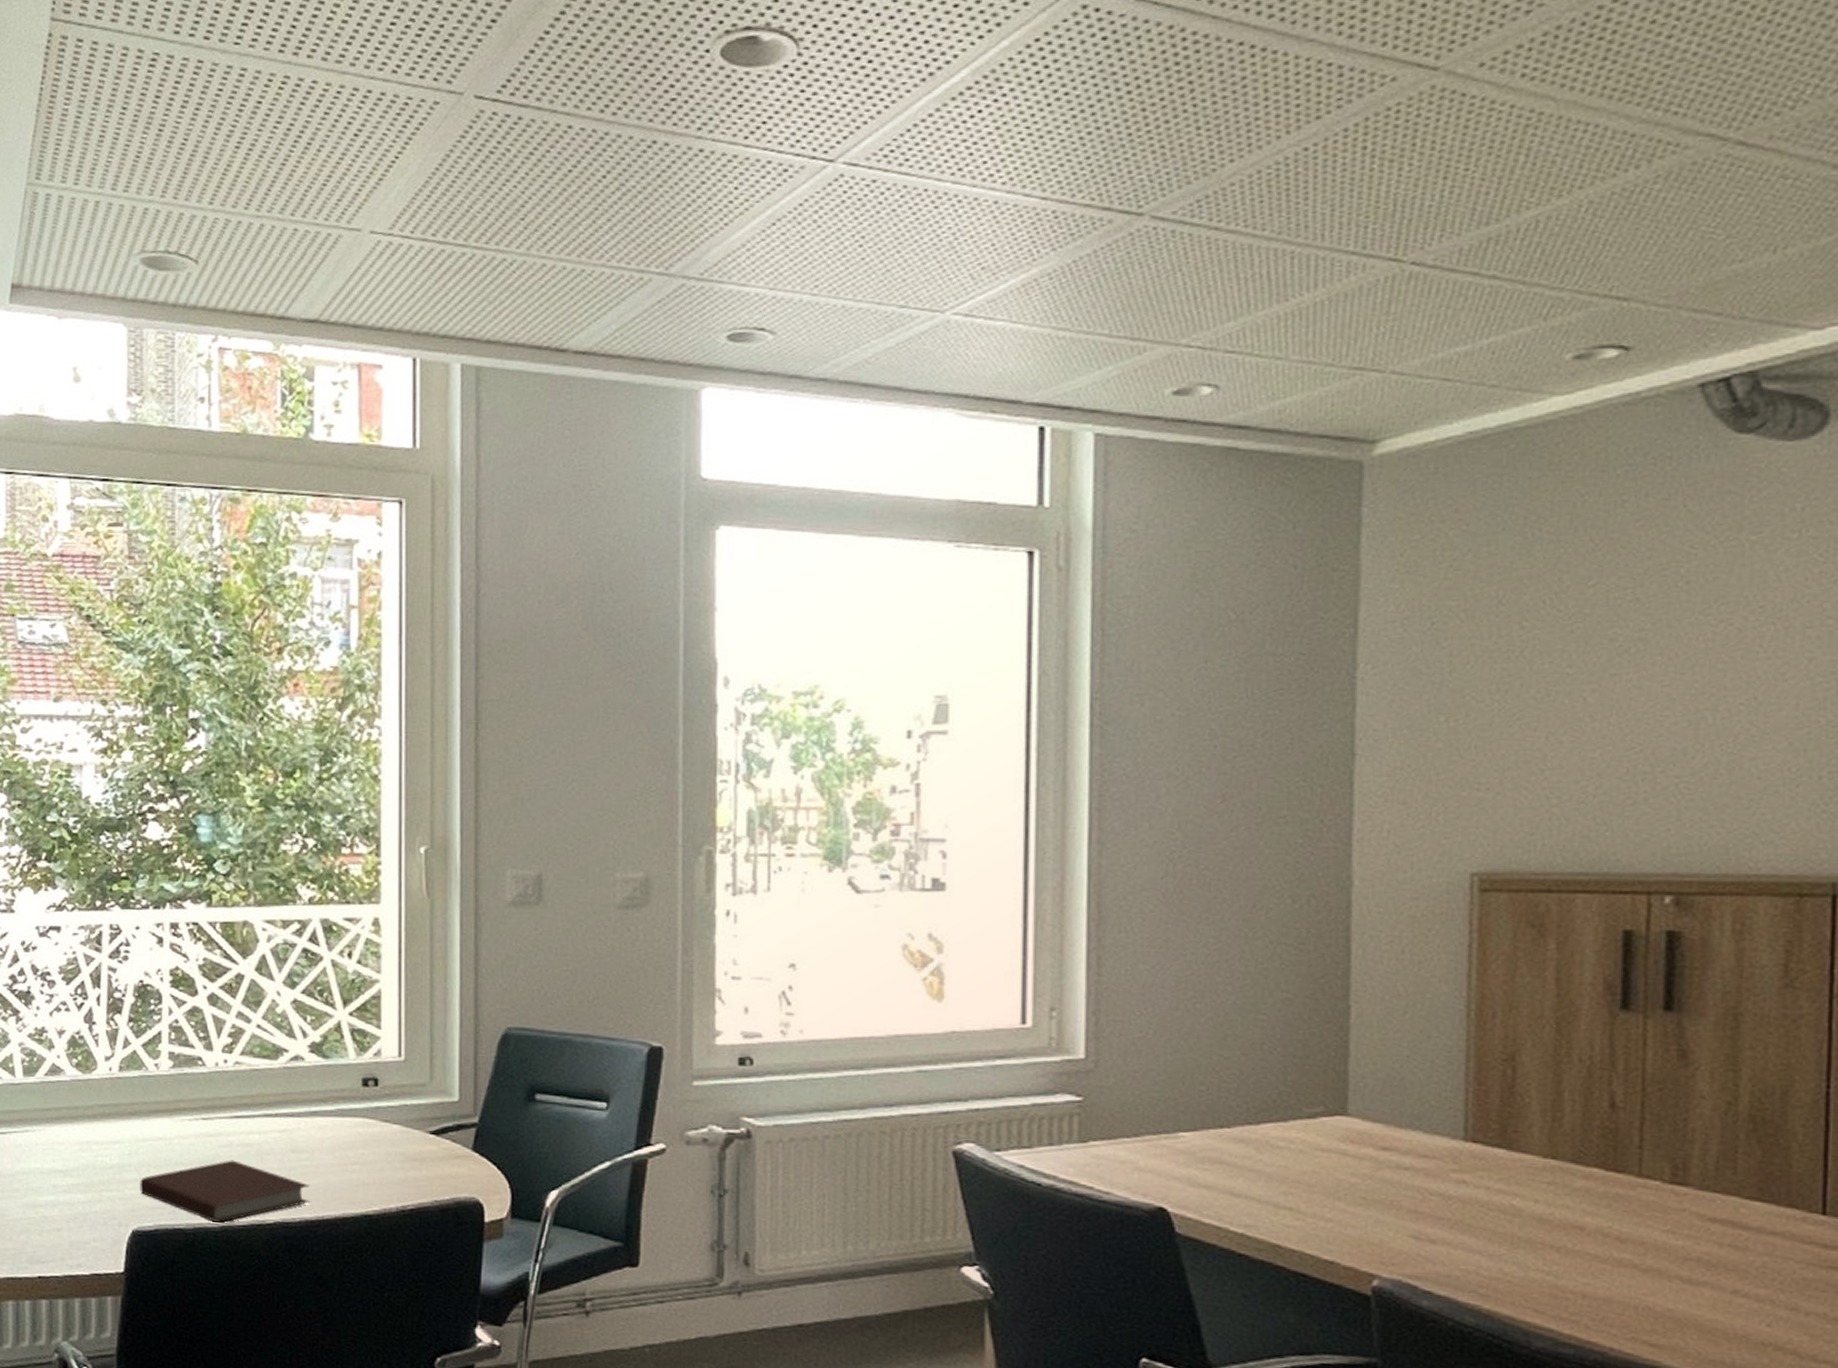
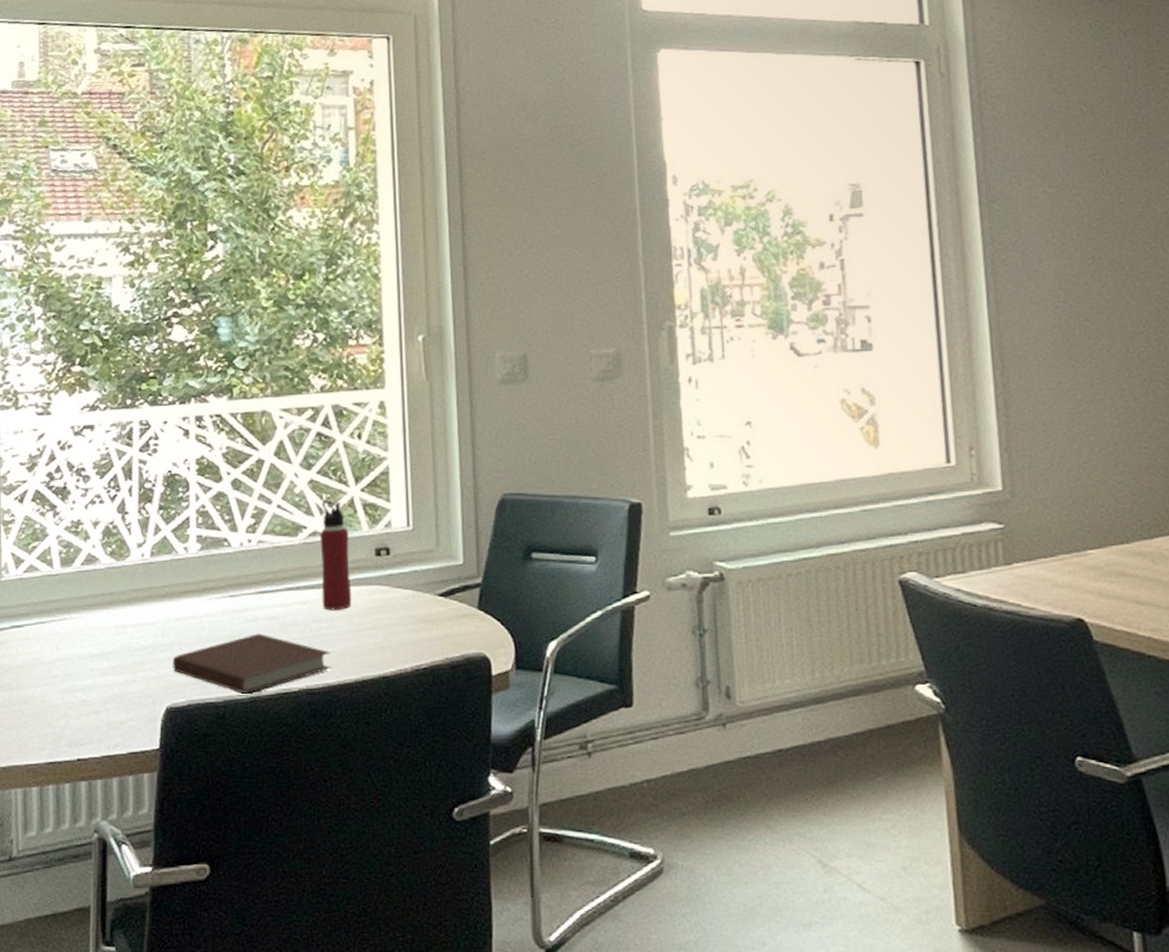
water bottle: none [302,1022,335,1142] -> present [320,500,352,610]

